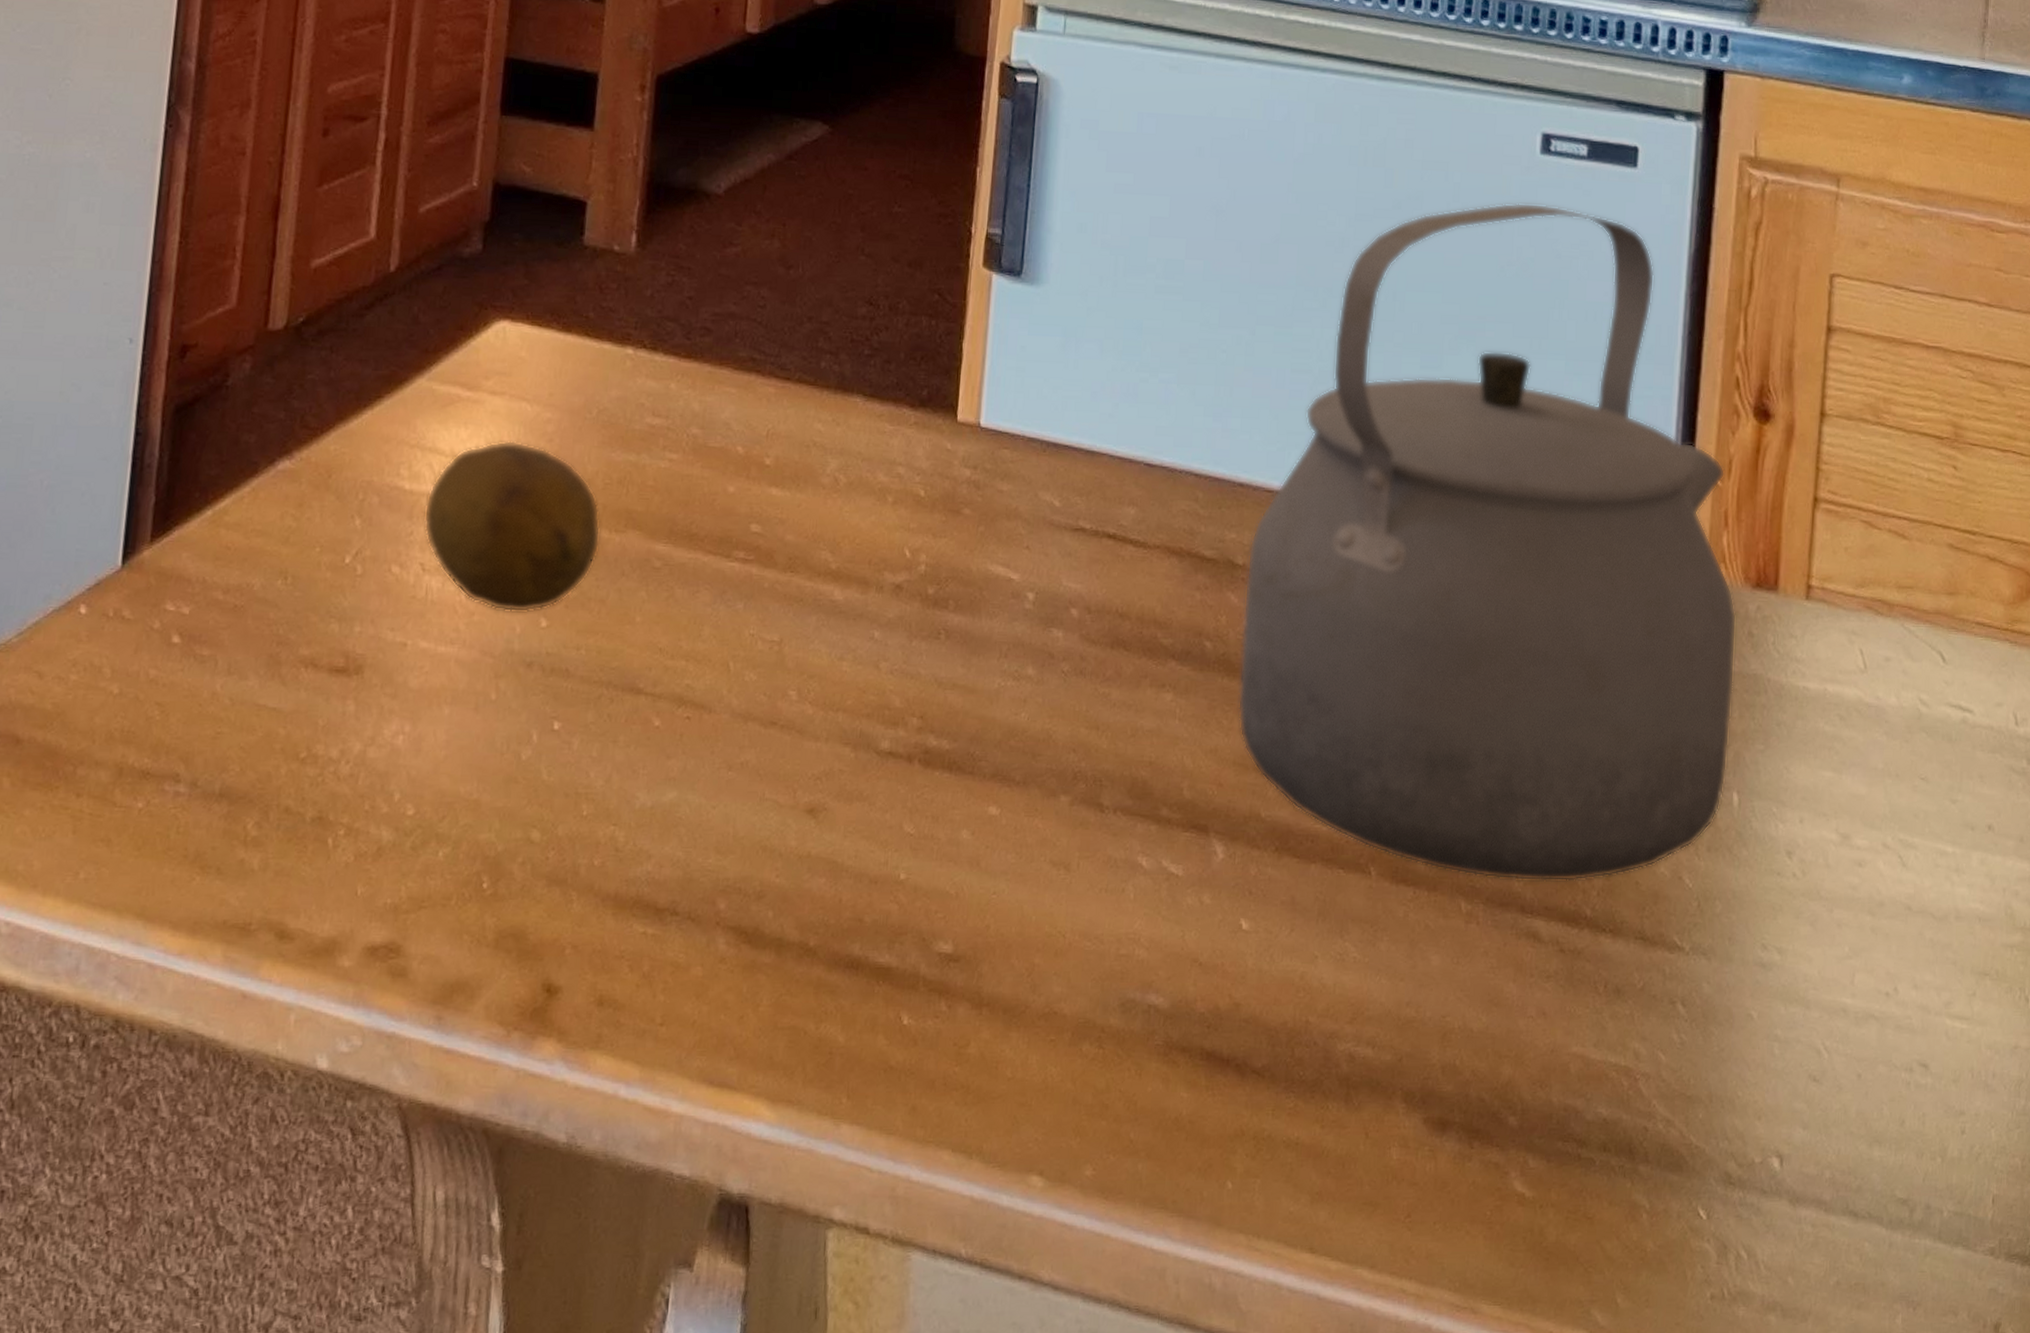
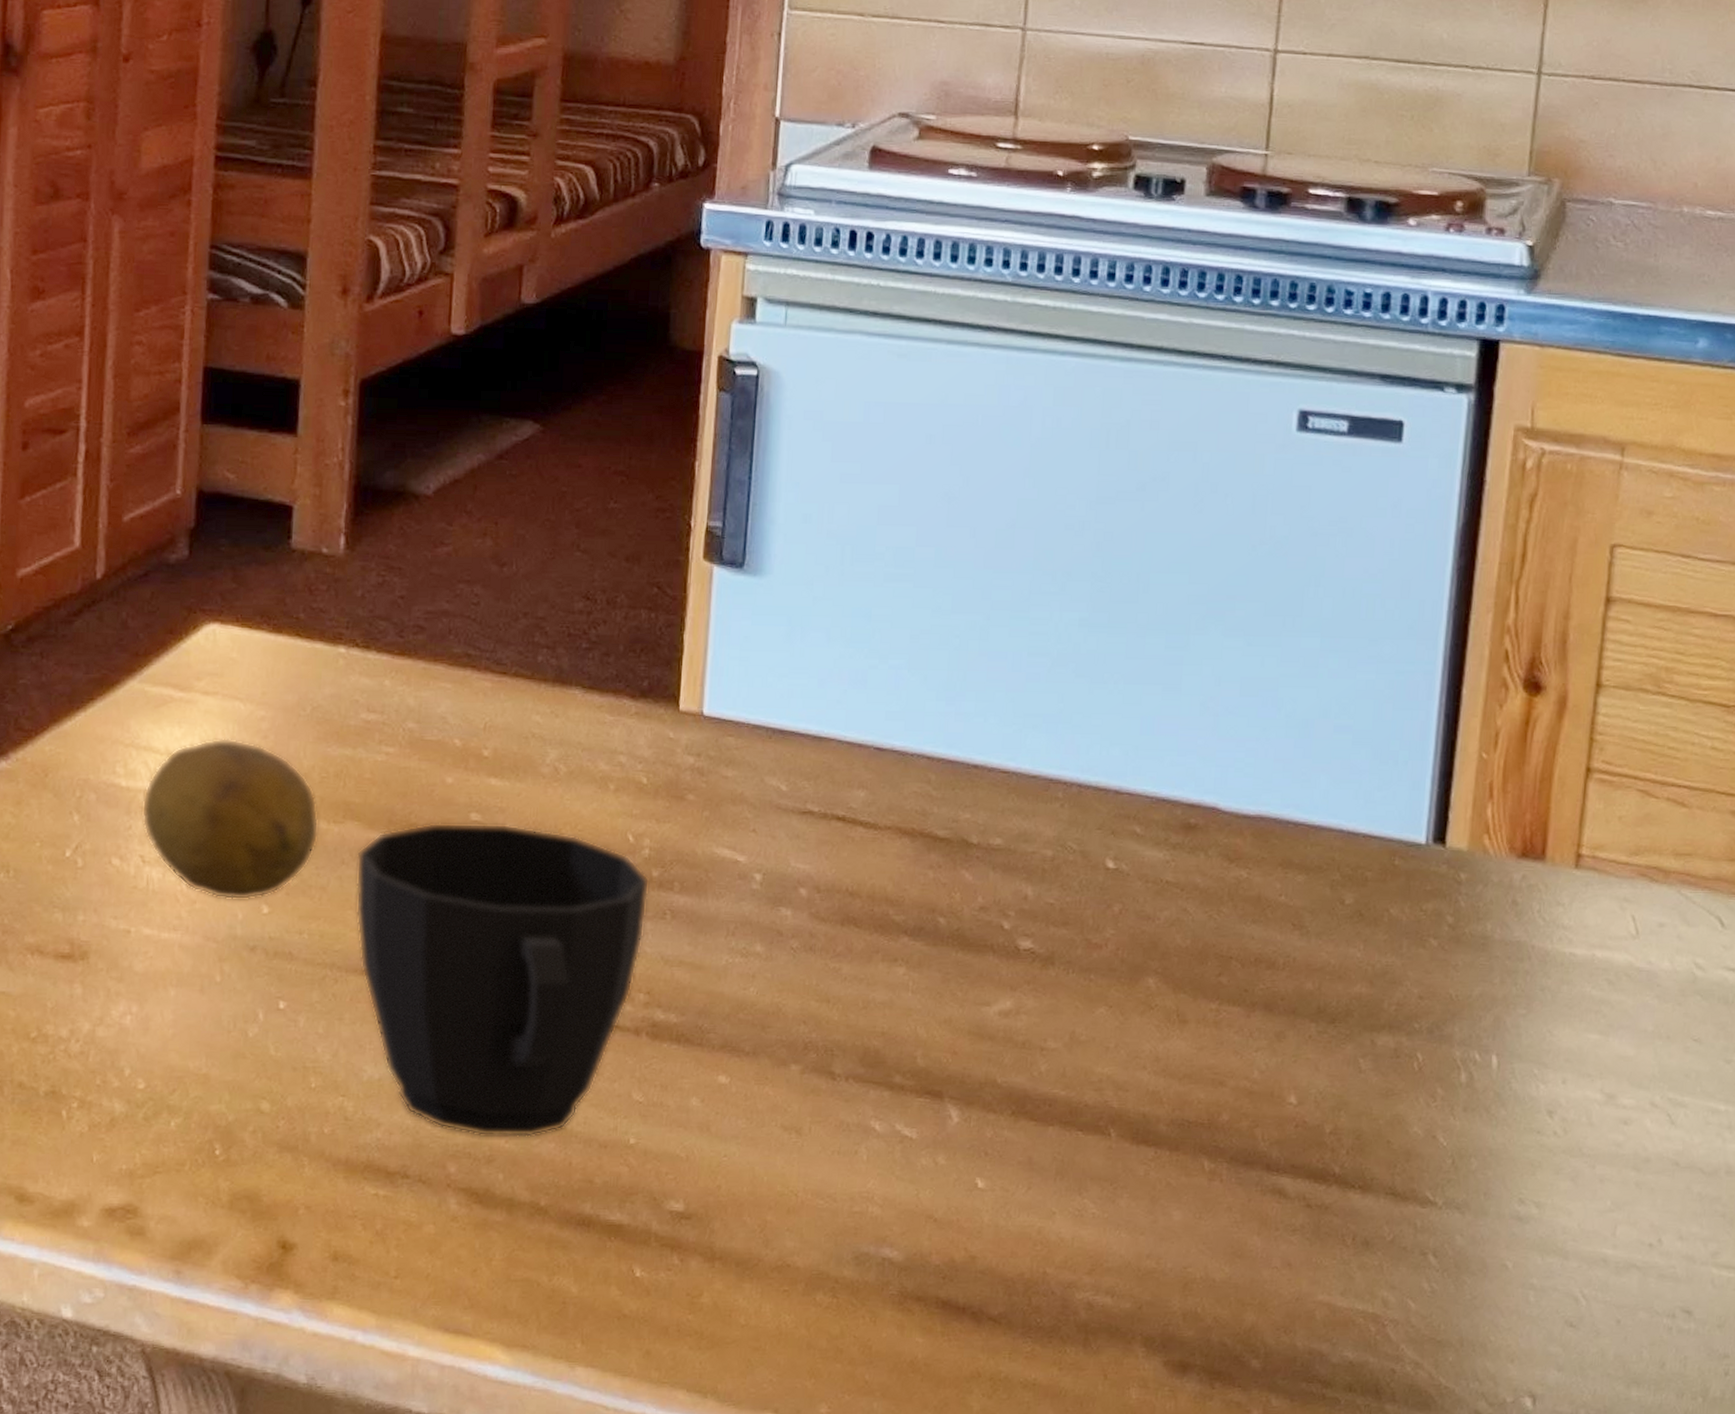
cup: none [633,533,925,871] -> present [355,822,650,1137]
tea kettle: present [1237,202,1737,882] -> none [972,481,1501,1141]

